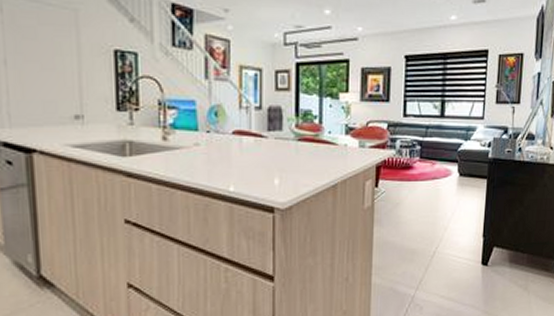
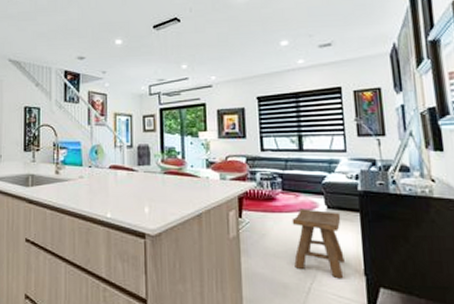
stool: none [423,176,470,242] -> present [292,209,344,279]

